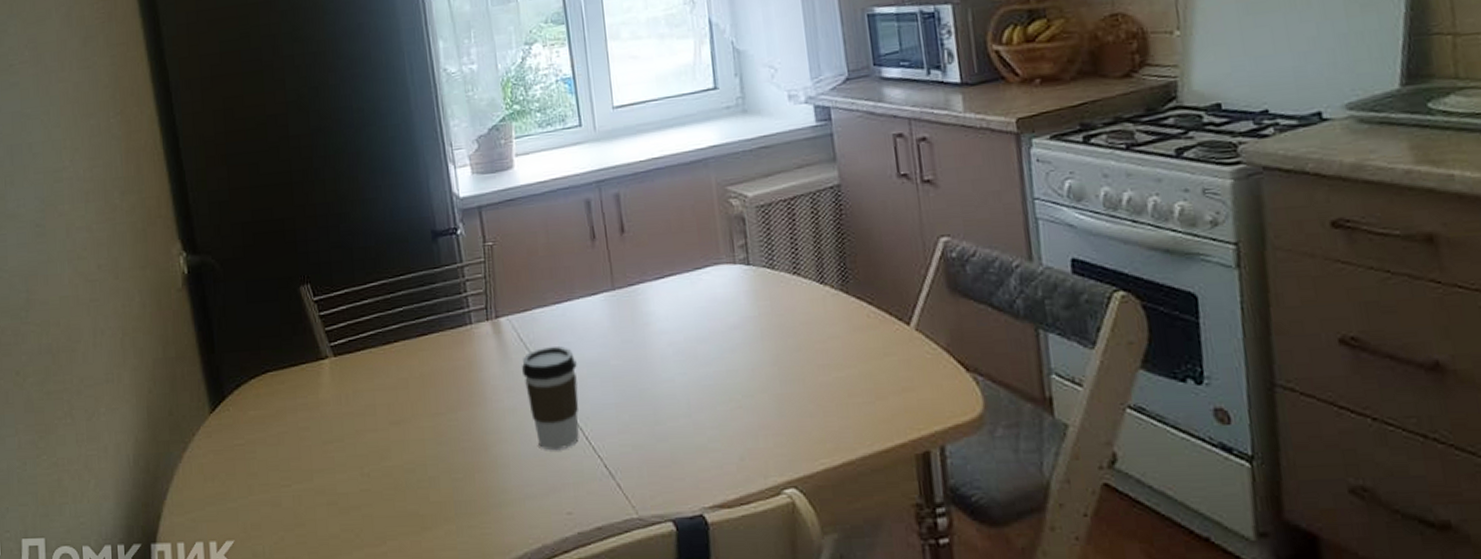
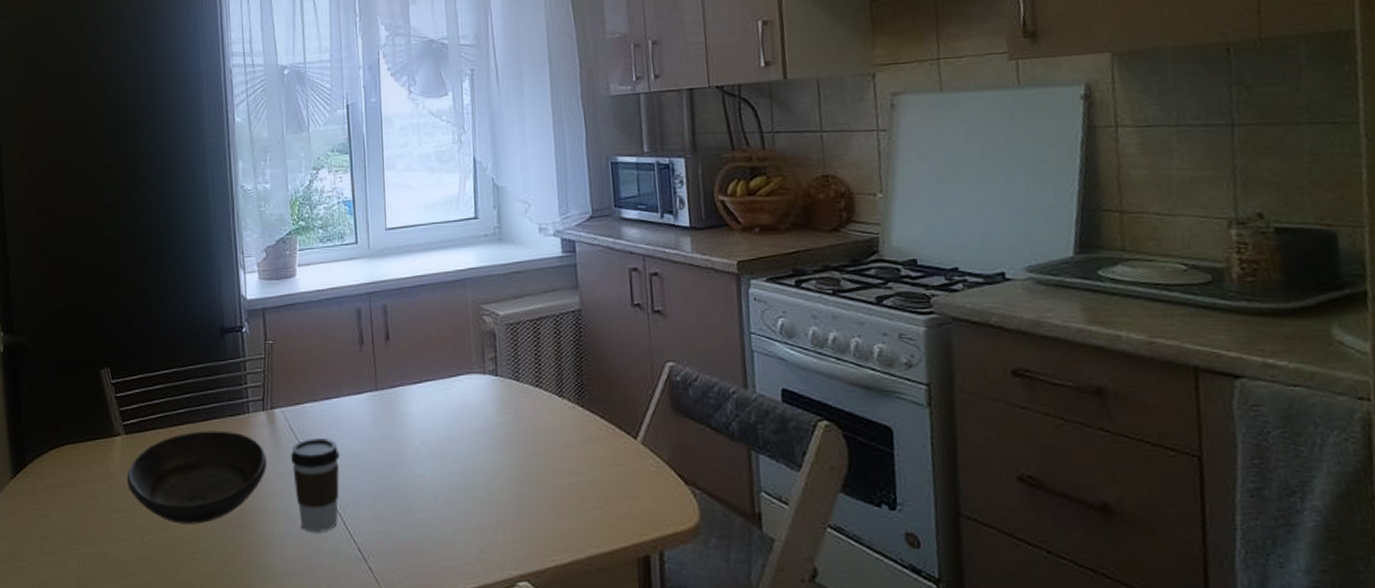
bowl: none [339,345,495,451] -> present [126,431,266,524]

